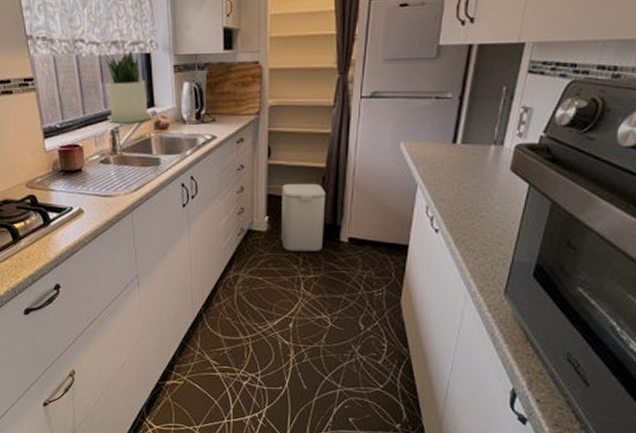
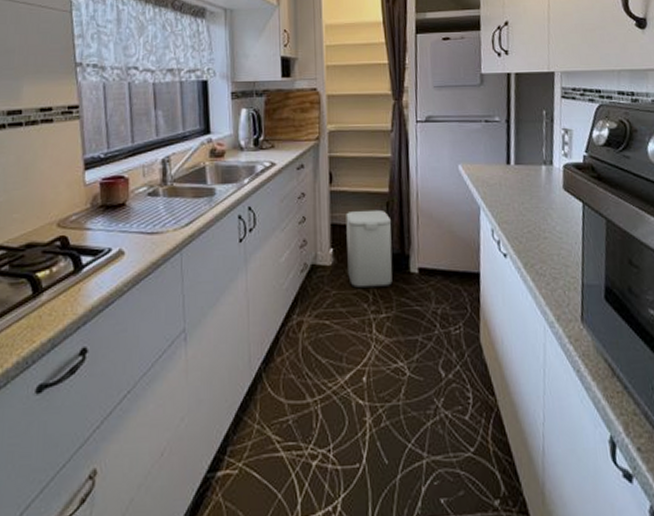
planter: present [104,51,152,124] -> none [157,79,207,152]

